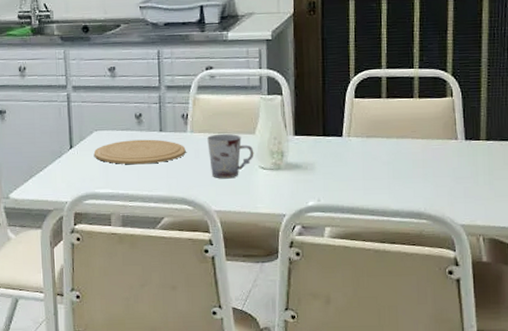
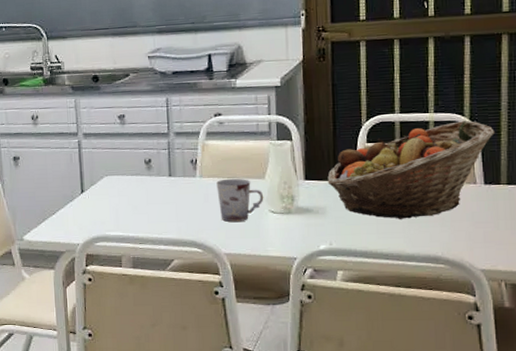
plate: present [93,139,186,165] -> none [104,184,195,209]
fruit basket: none [316,77,476,175] -> present [327,121,496,219]

